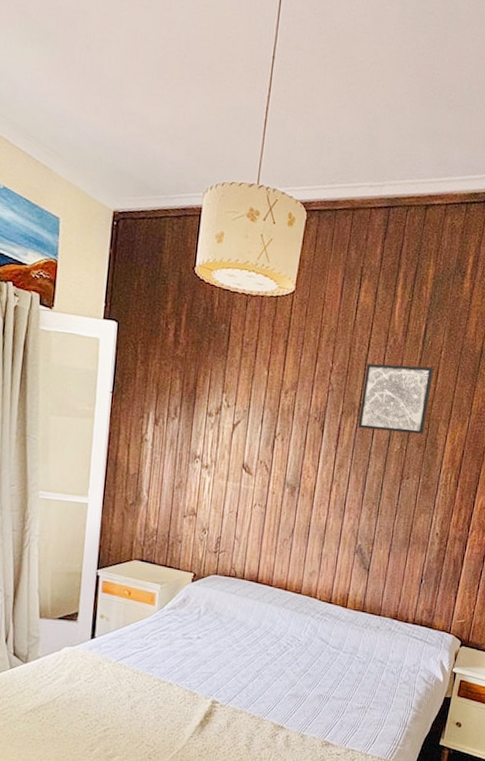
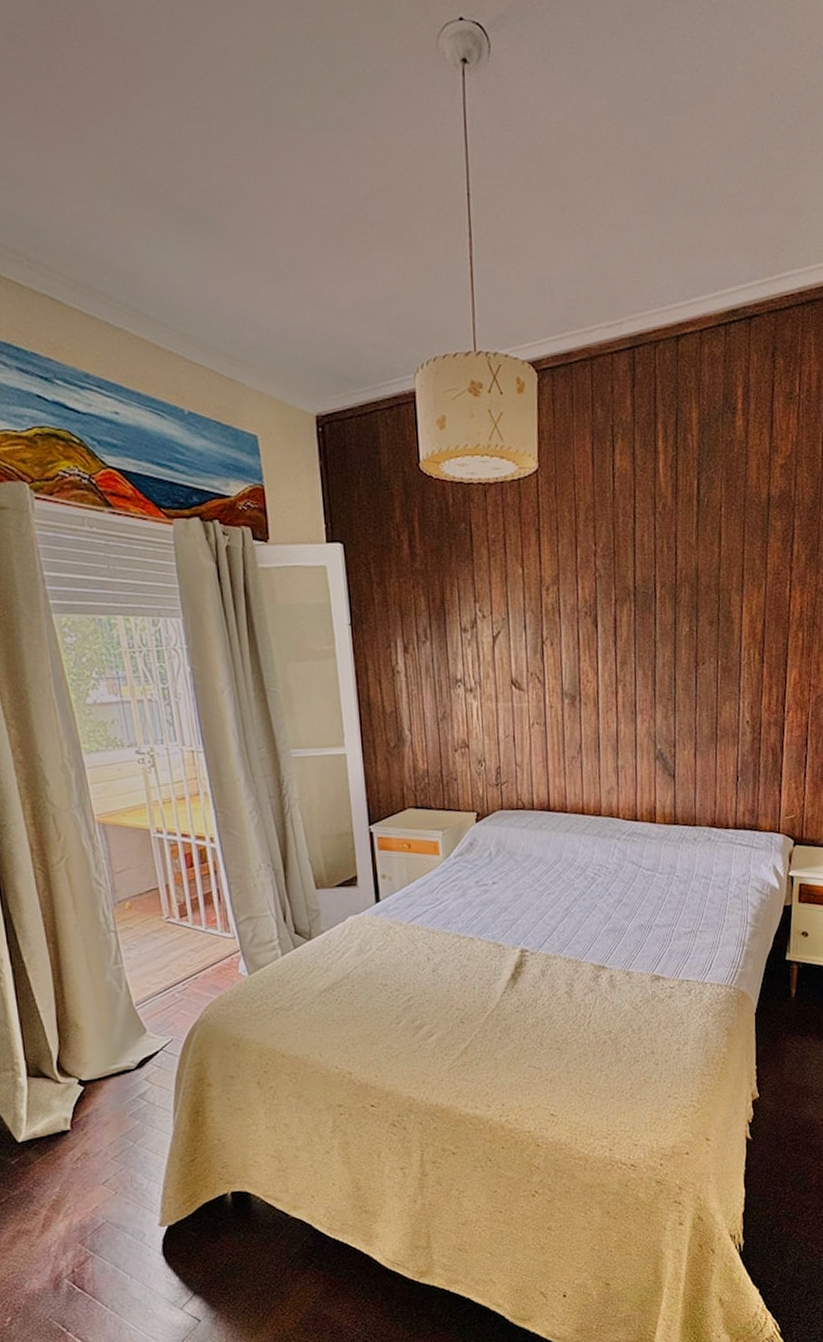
wall art: present [358,363,433,435] -> none [635,529,715,616]

